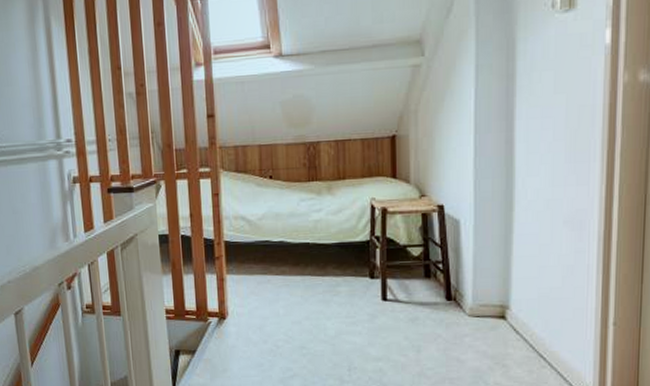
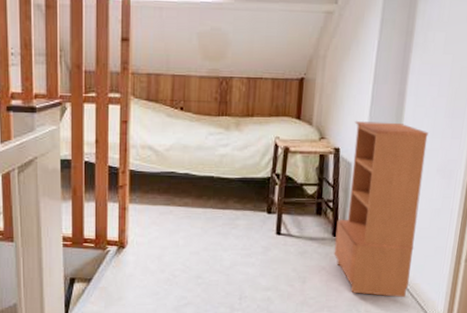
bookcase: none [449,173,547,368] -> present [334,121,428,298]

